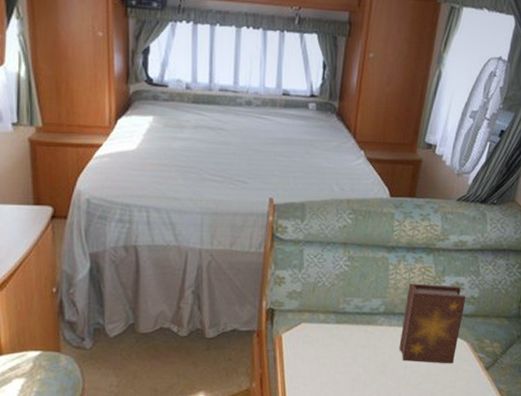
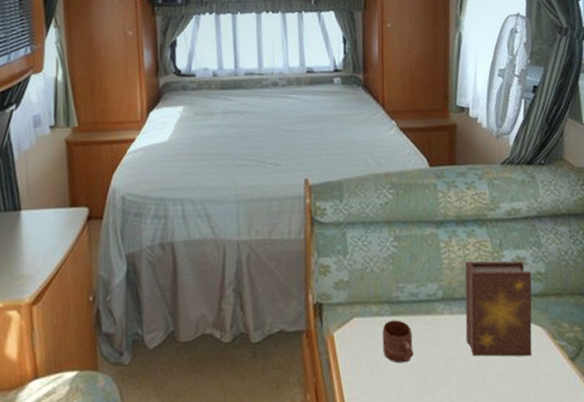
mug: none [324,327,353,363] -> present [382,320,414,364]

